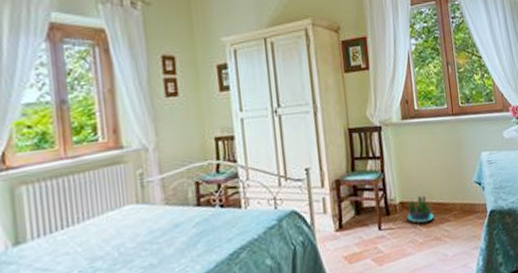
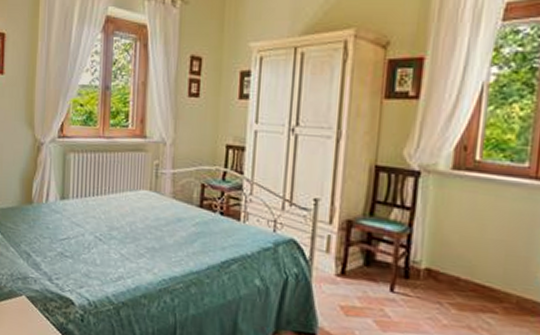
potted plant: present [406,195,435,223] -> none [431,269,475,304]

